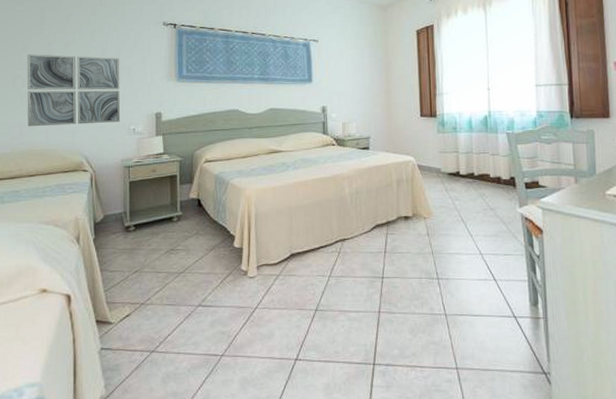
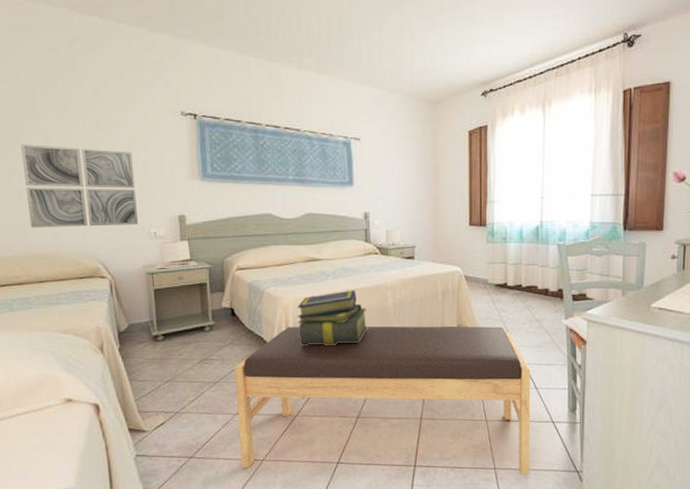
bench: none [199,215,493,376] -> present [235,326,530,475]
stack of books: none [258,180,326,236] -> present [296,290,368,346]

